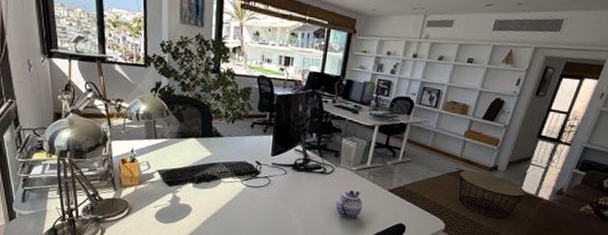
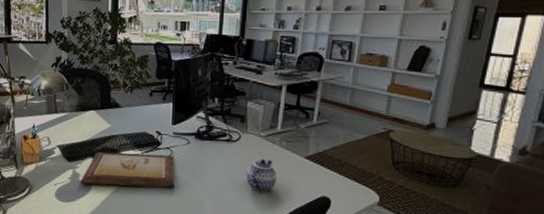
picture frame: none [180,178,272,213] -> present [80,152,175,188]

